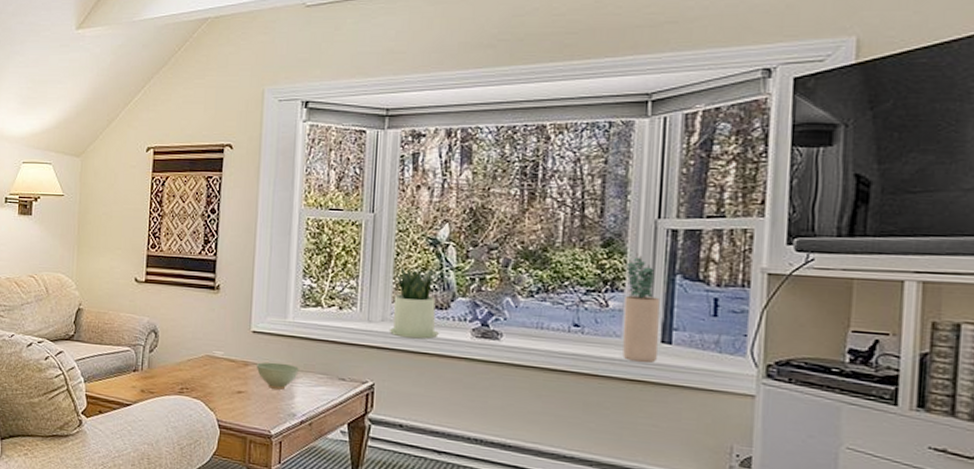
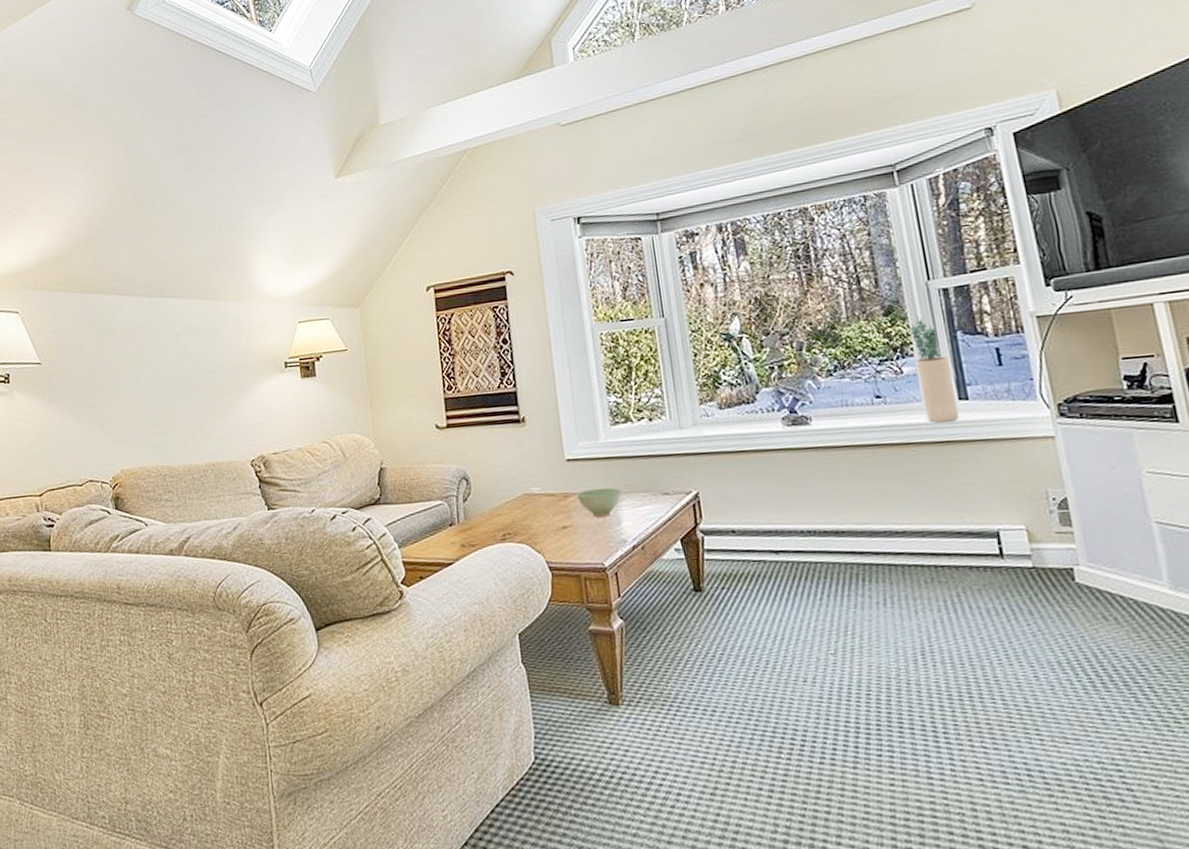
planter: present [388,266,439,340] -> none [698,363,751,440]

